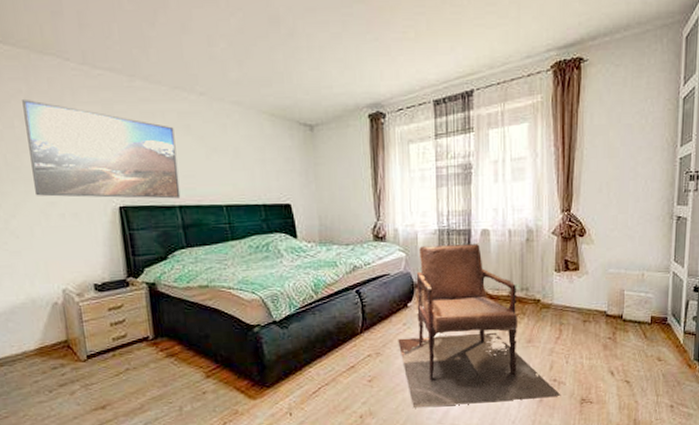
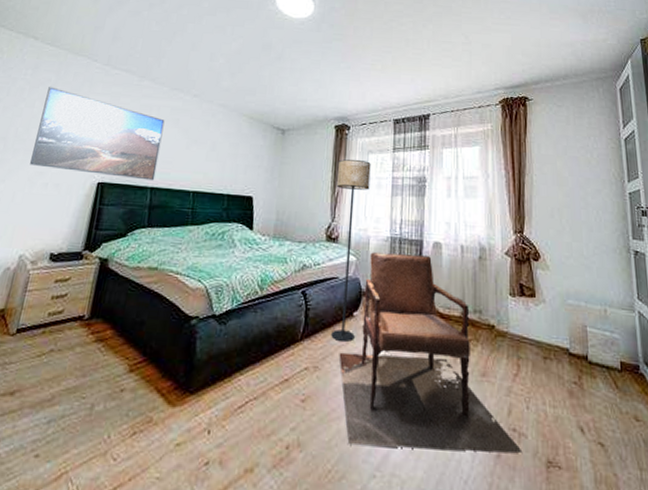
floor lamp: none [377,151,413,331] -> present [331,159,371,343]

